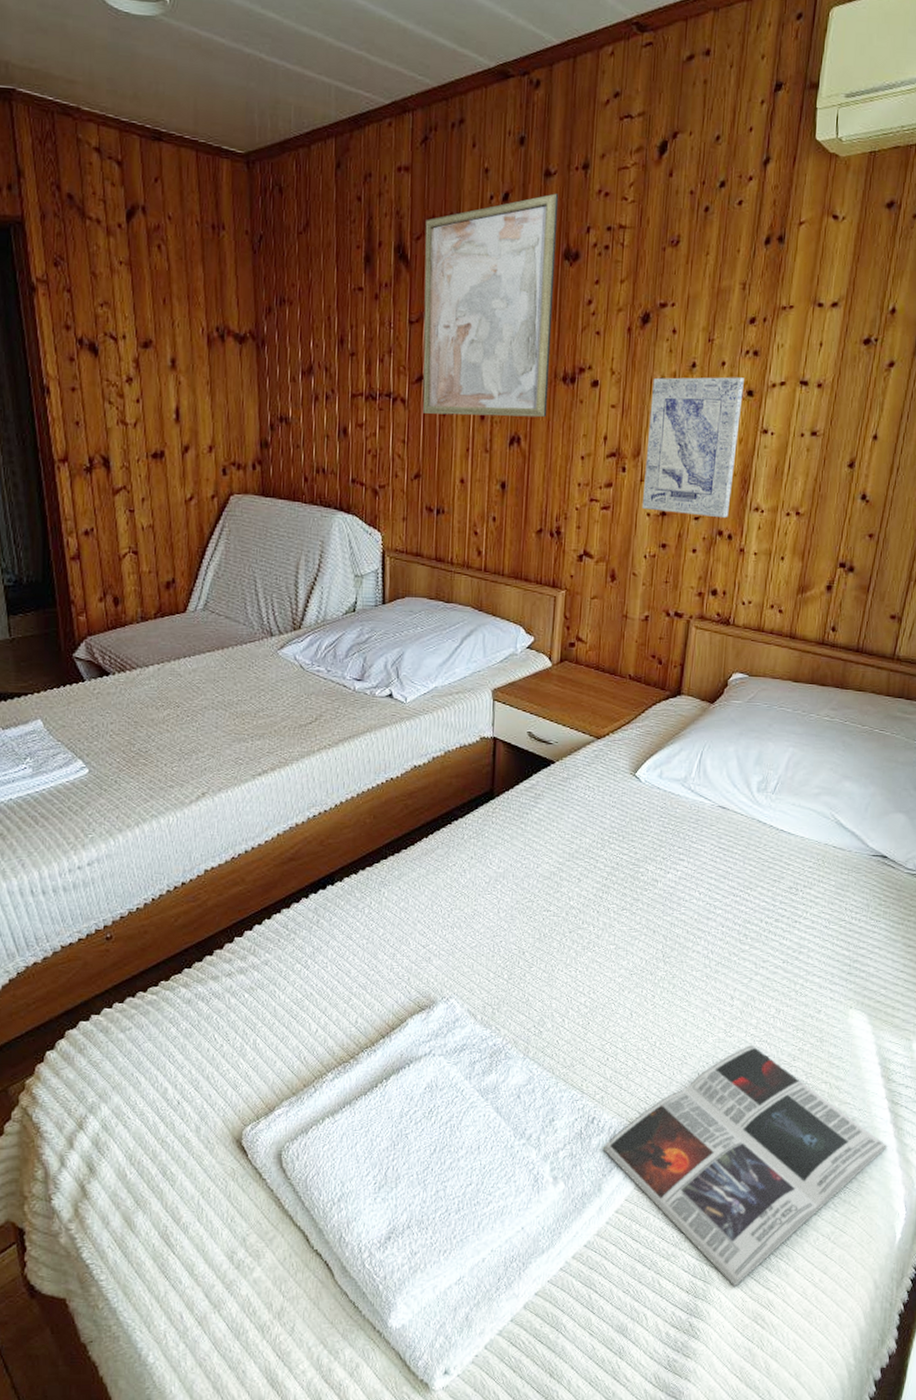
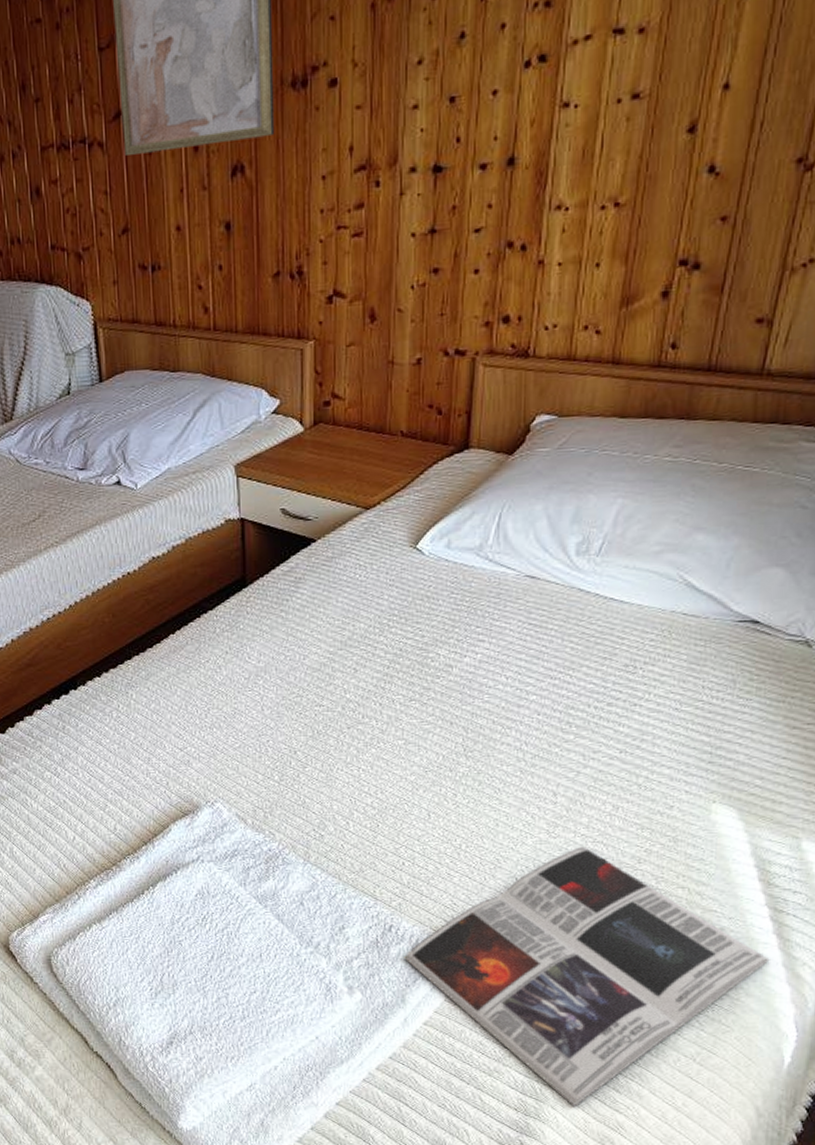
wall art: present [641,377,744,517] -> none [404,39,533,229]

